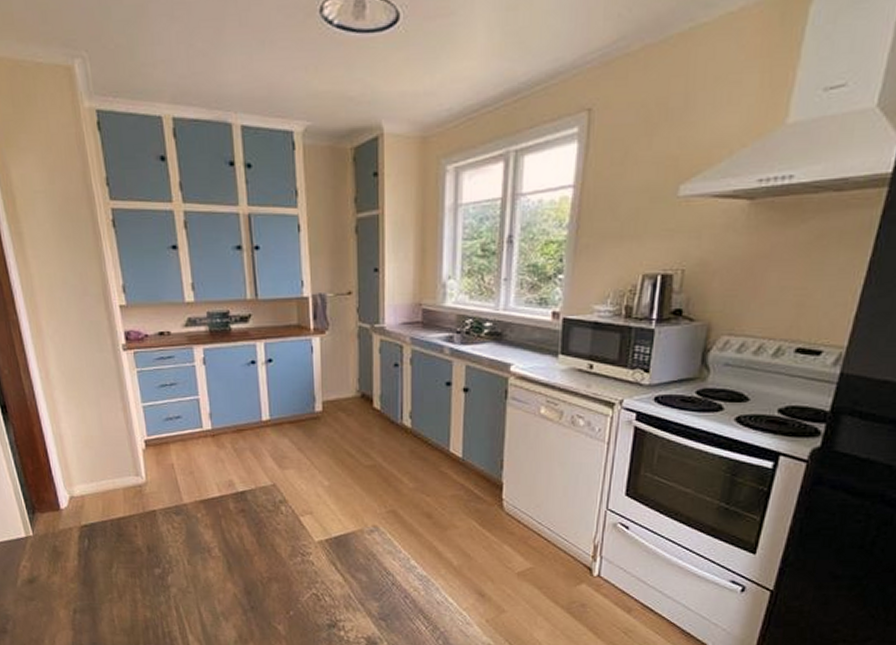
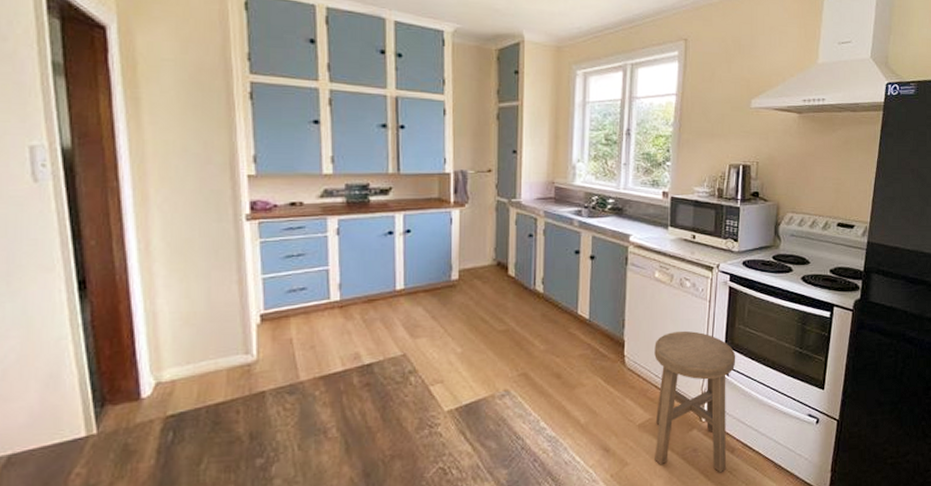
stool: none [535,475,639,632] -> present [654,330,736,473]

